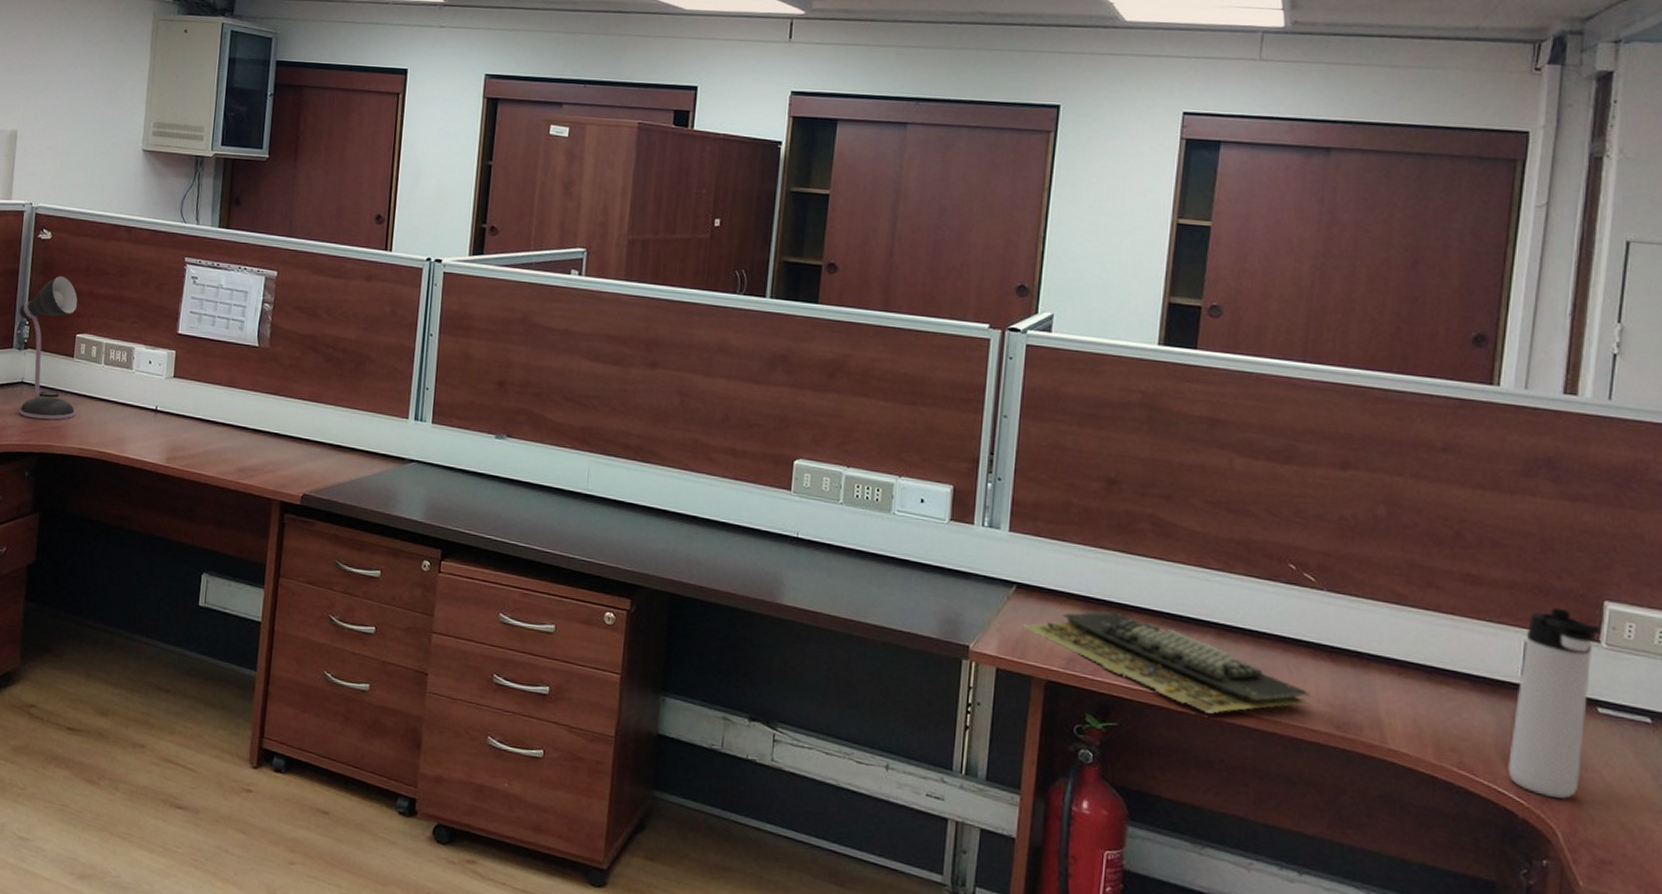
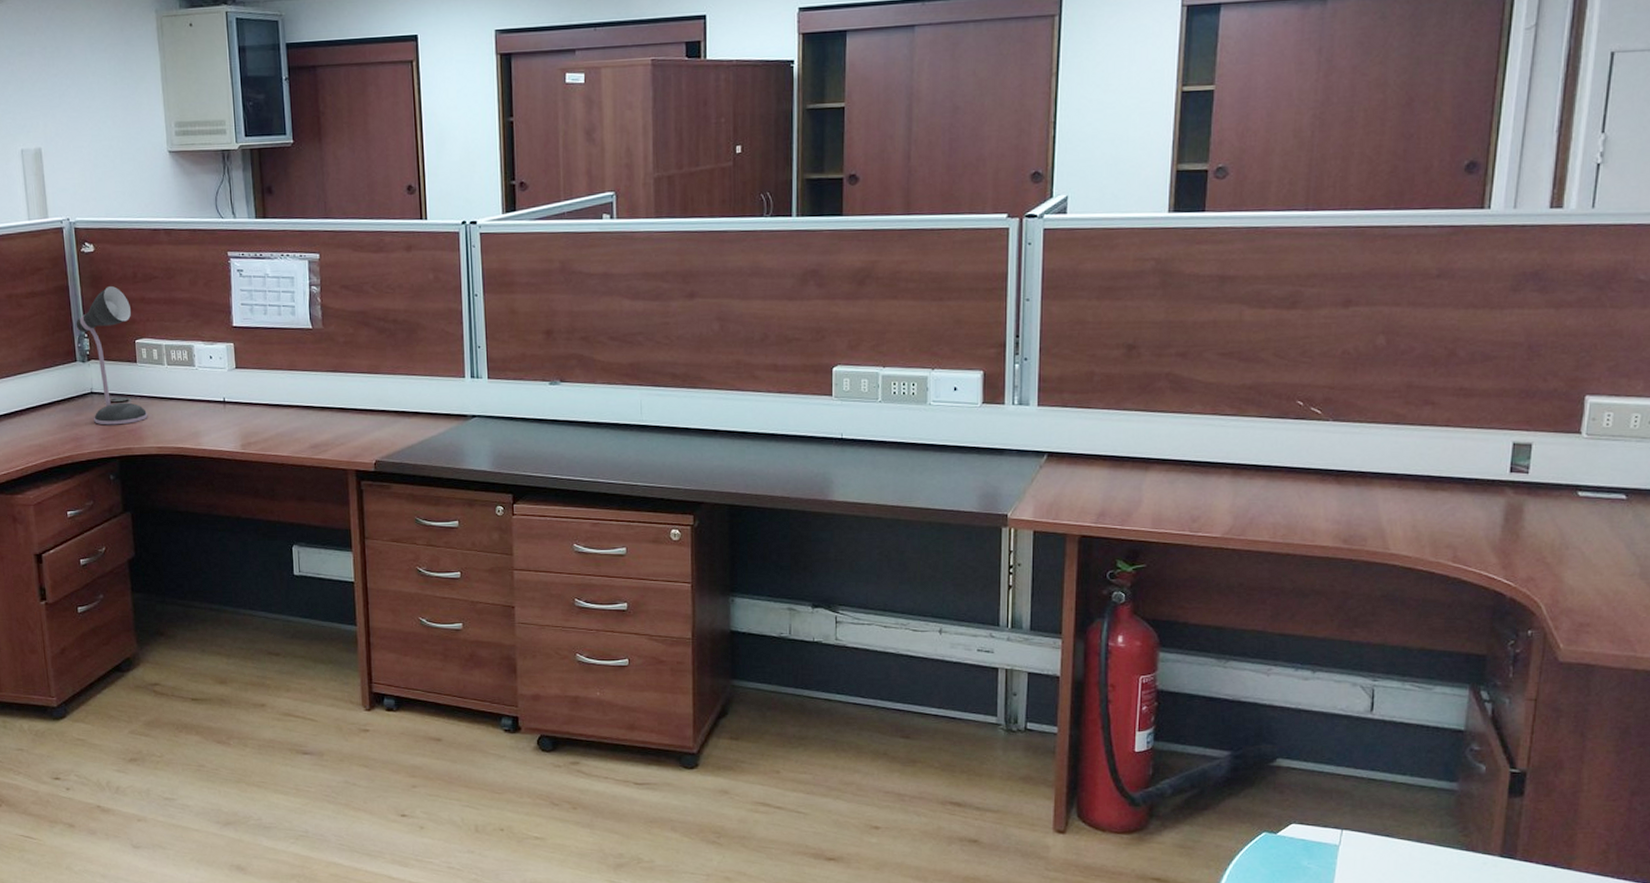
computer keyboard: present [1021,610,1314,714] -> none [1054,465,1323,544]
thermos bottle: present [1508,607,1601,799] -> none [1497,407,1582,575]

